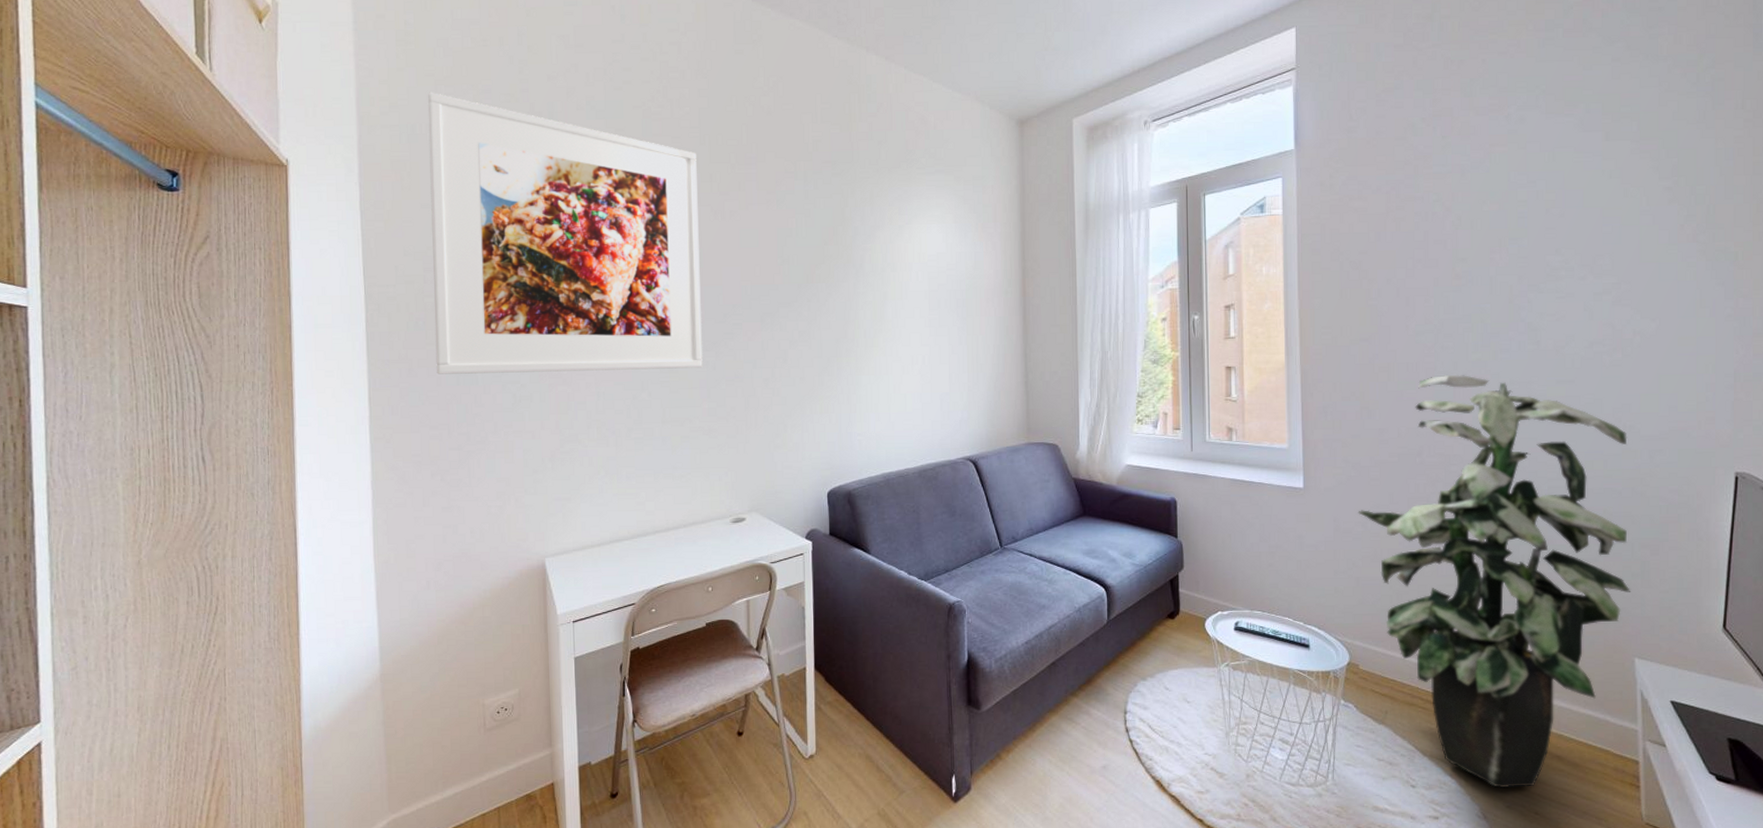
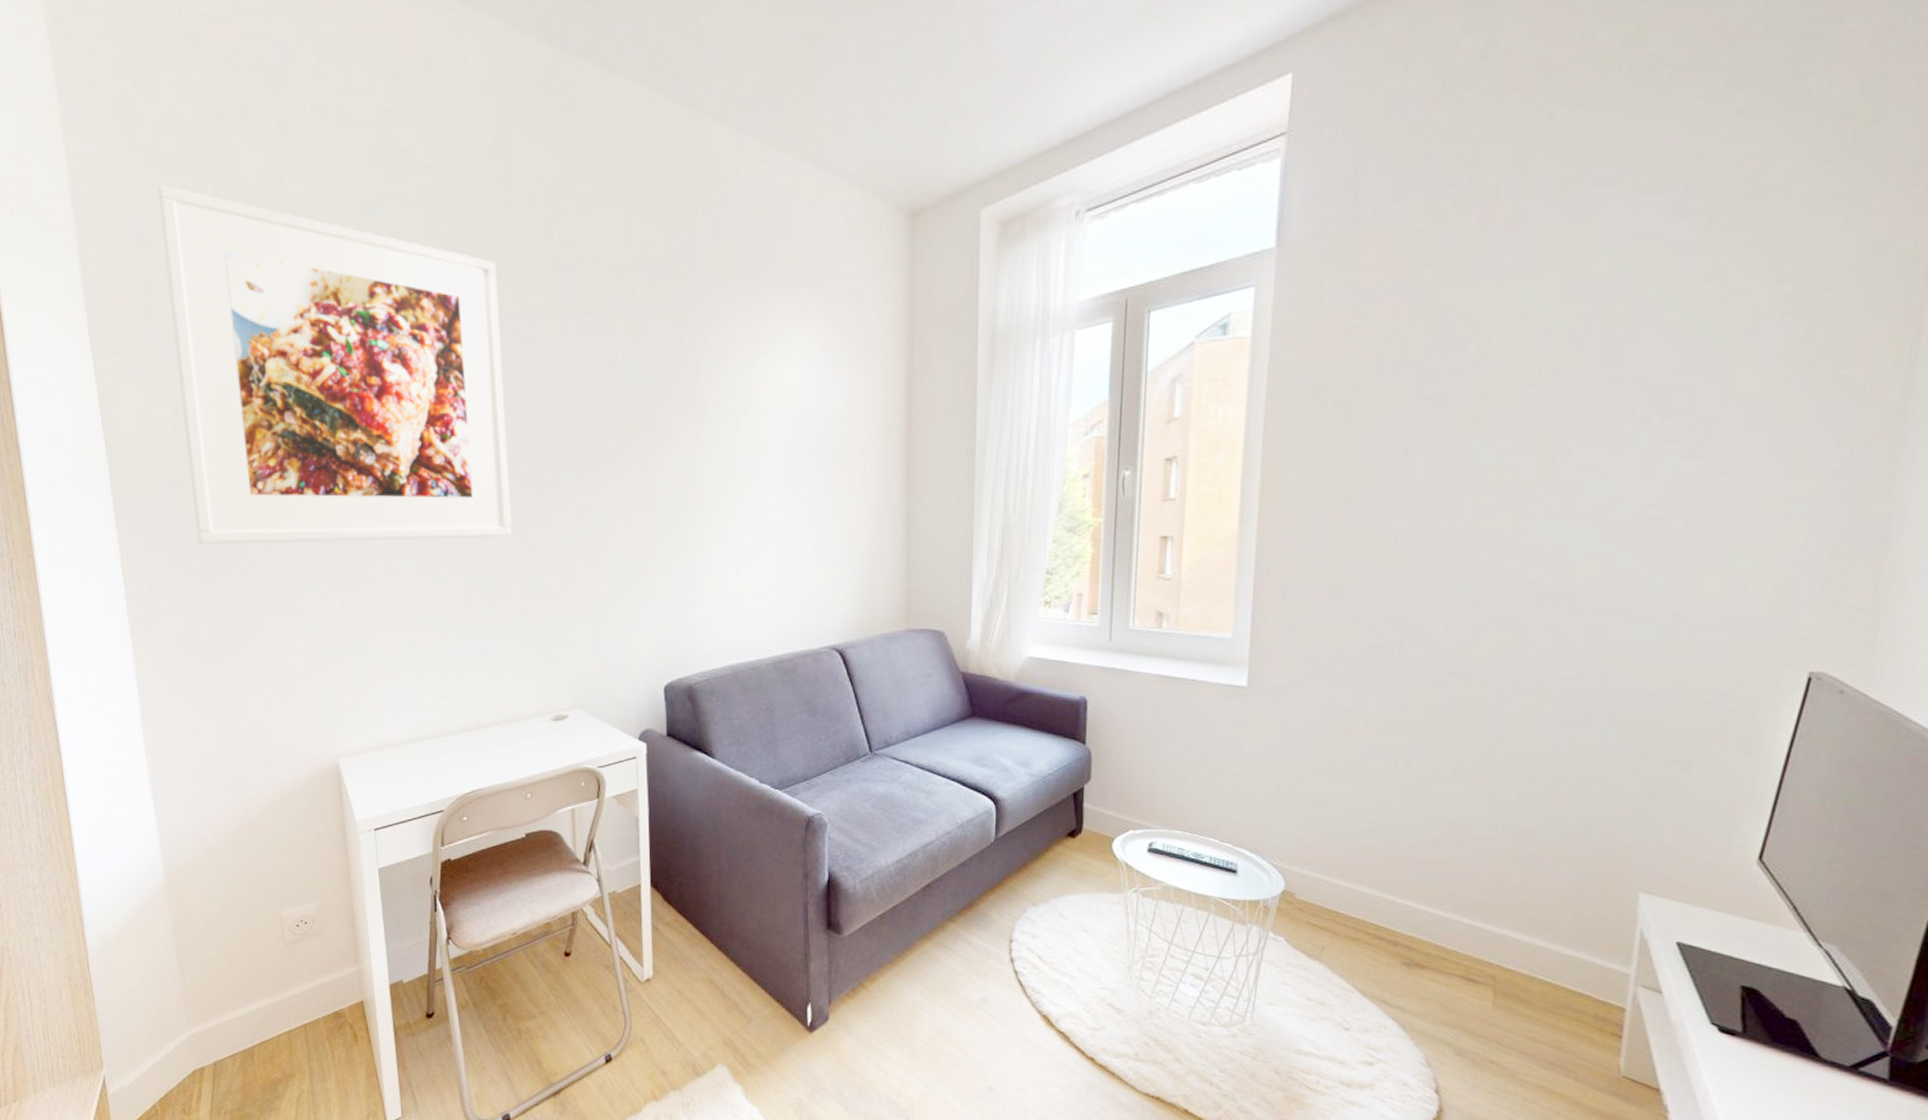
indoor plant: present [1358,374,1630,789] -> none [1312,546,1674,1035]

